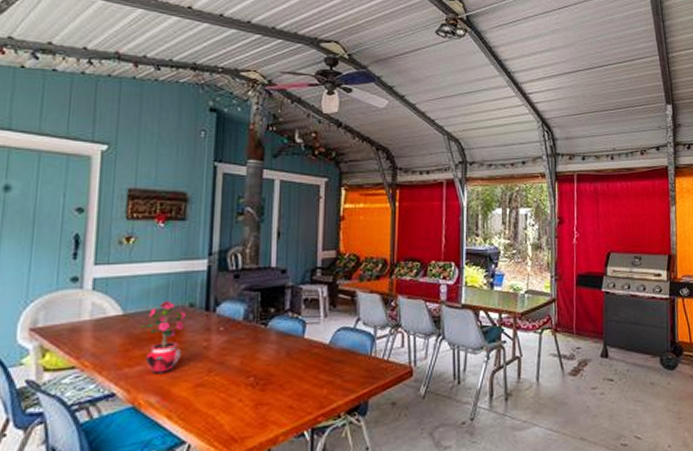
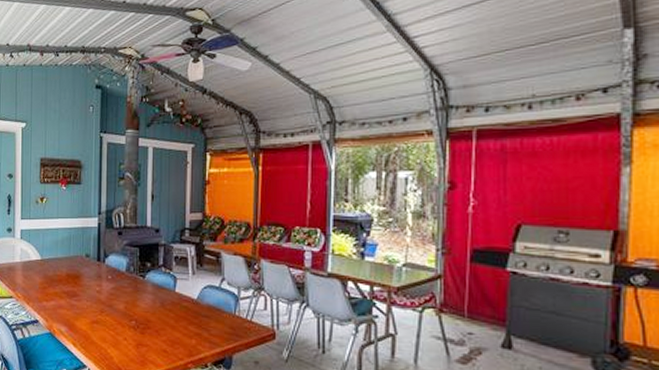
potted plant: present [139,300,186,375] -> none [52,250,83,310]

